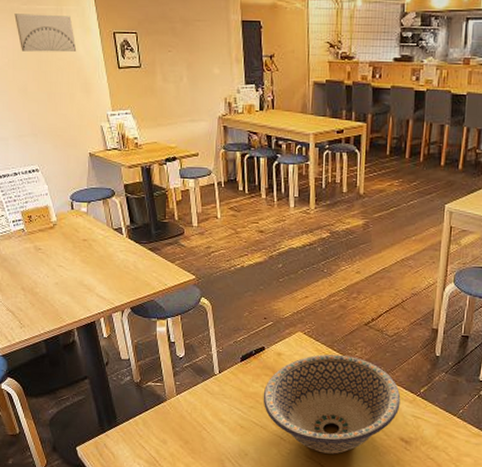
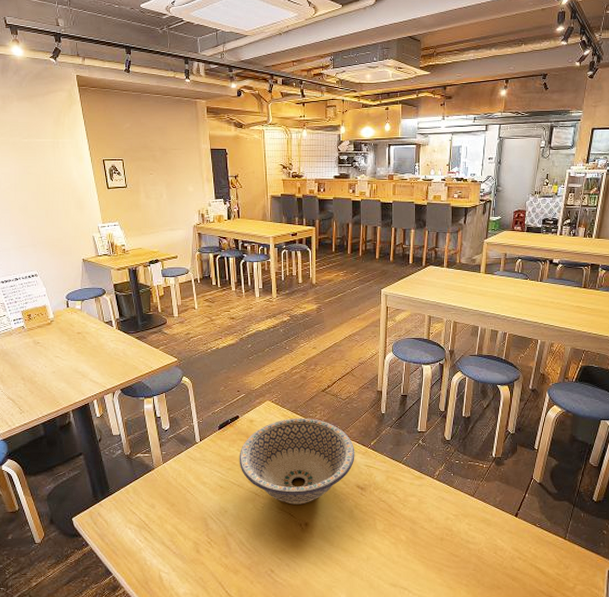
wall art: present [14,14,77,53] -> none [16,146,71,177]

